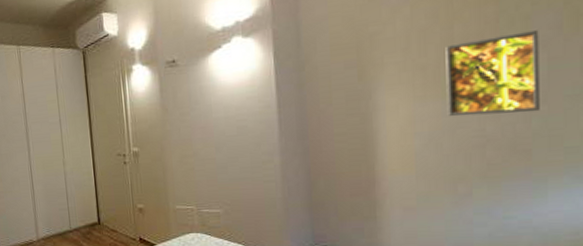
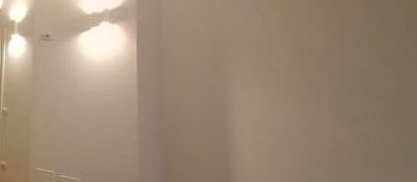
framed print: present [445,30,540,116] -> none [296,50,393,126]

